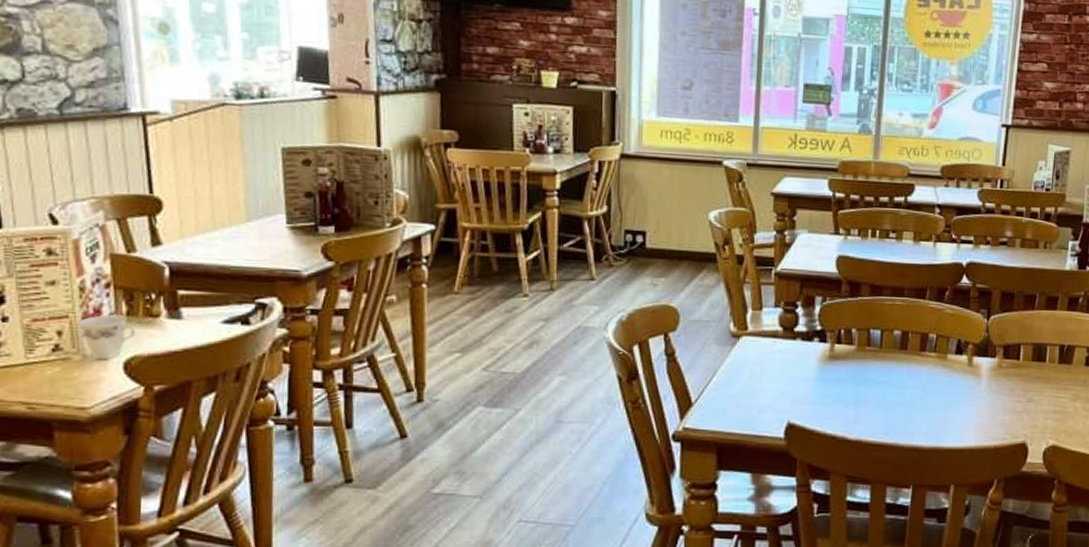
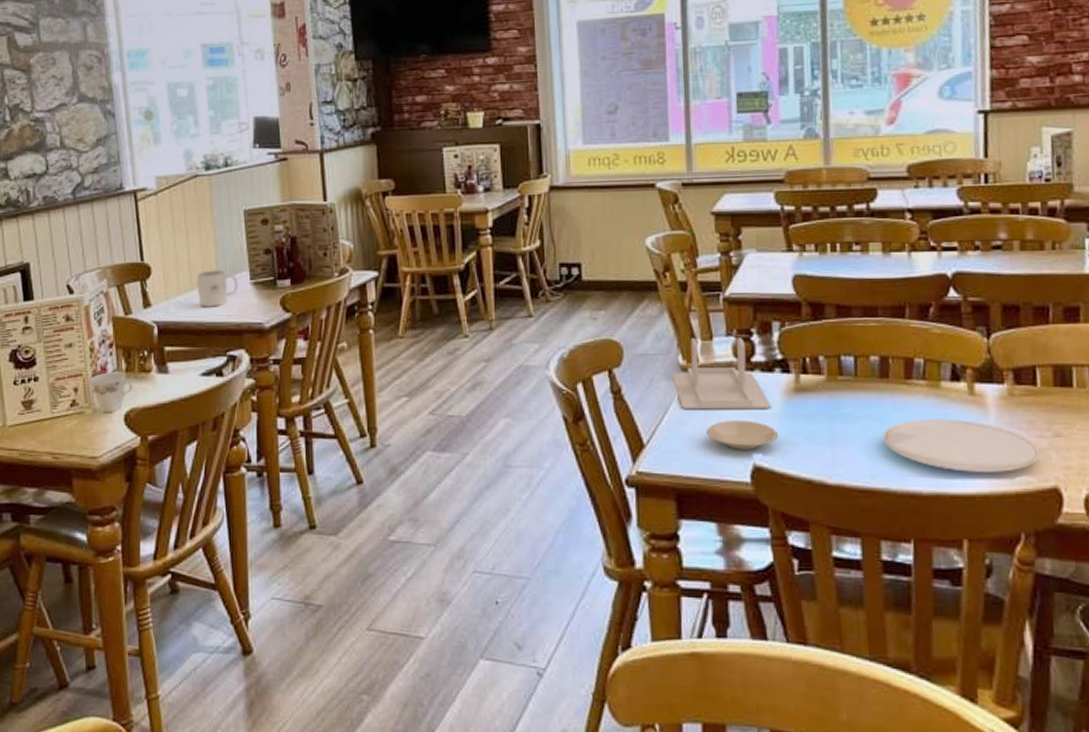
mug: none [221,210,273,250] -> present [197,270,239,307]
napkin holder: none [722,308,808,374] -> present [671,338,771,410]
saucer: none [749,383,811,409] -> present [706,420,778,449]
plate: none [896,385,1016,430] -> present [882,419,1041,472]

